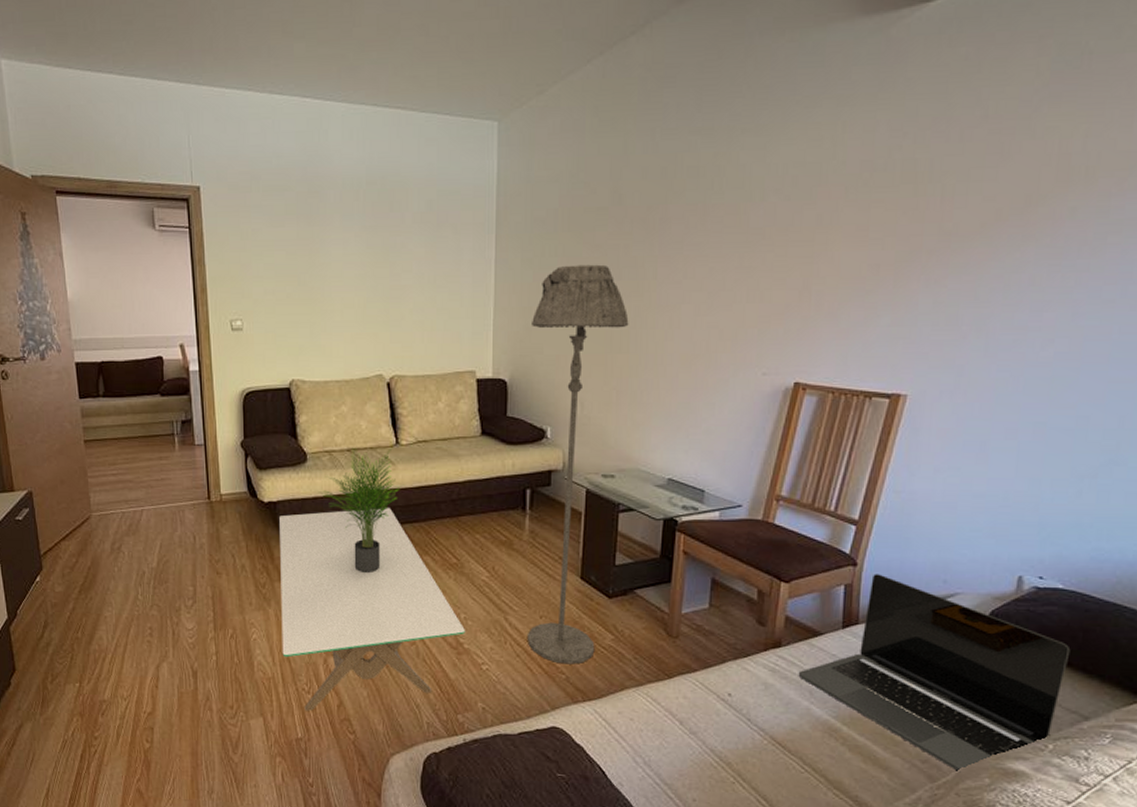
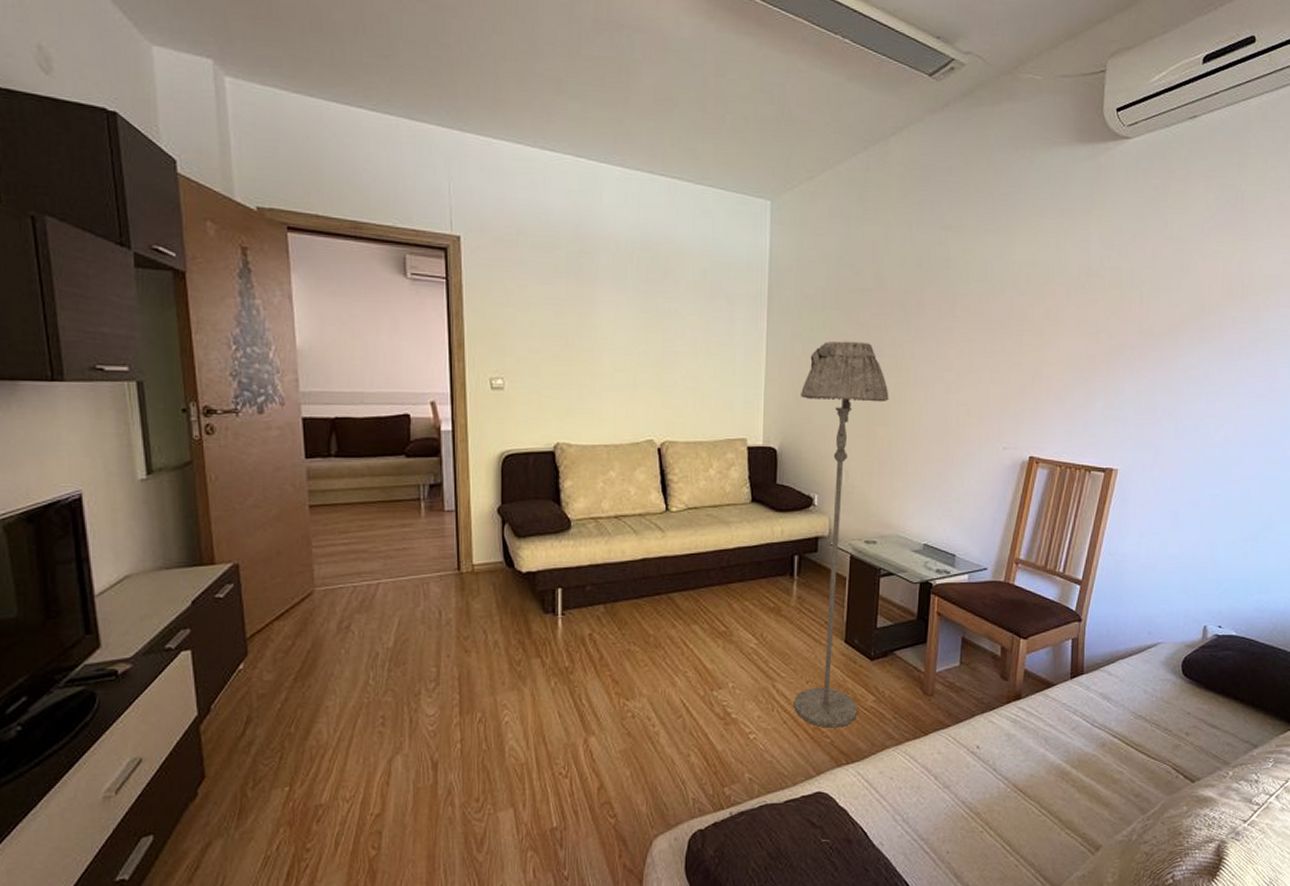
coffee table: present [279,508,465,712] -> none [538,576,733,798]
potted plant: present [317,447,404,574] -> none [581,514,674,645]
laptop: present [798,574,1071,773] -> none [1035,628,1243,803]

